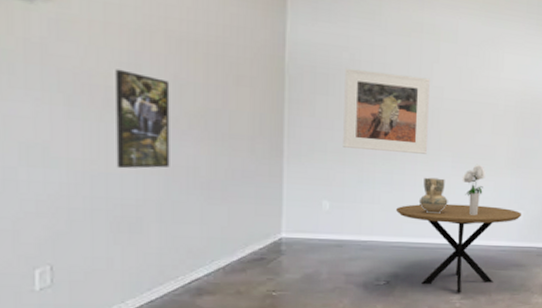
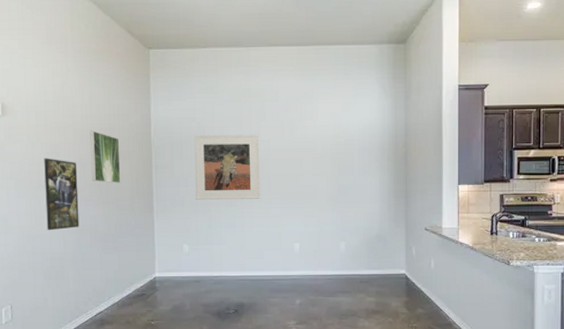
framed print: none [192,41,238,116] -> present [90,130,121,183]
dining table: present [396,203,522,293] -> none [239,239,344,319]
ceramic jug: present [418,177,448,215] -> none [256,218,280,250]
bouquet: present [462,164,485,215] -> none [290,203,309,249]

